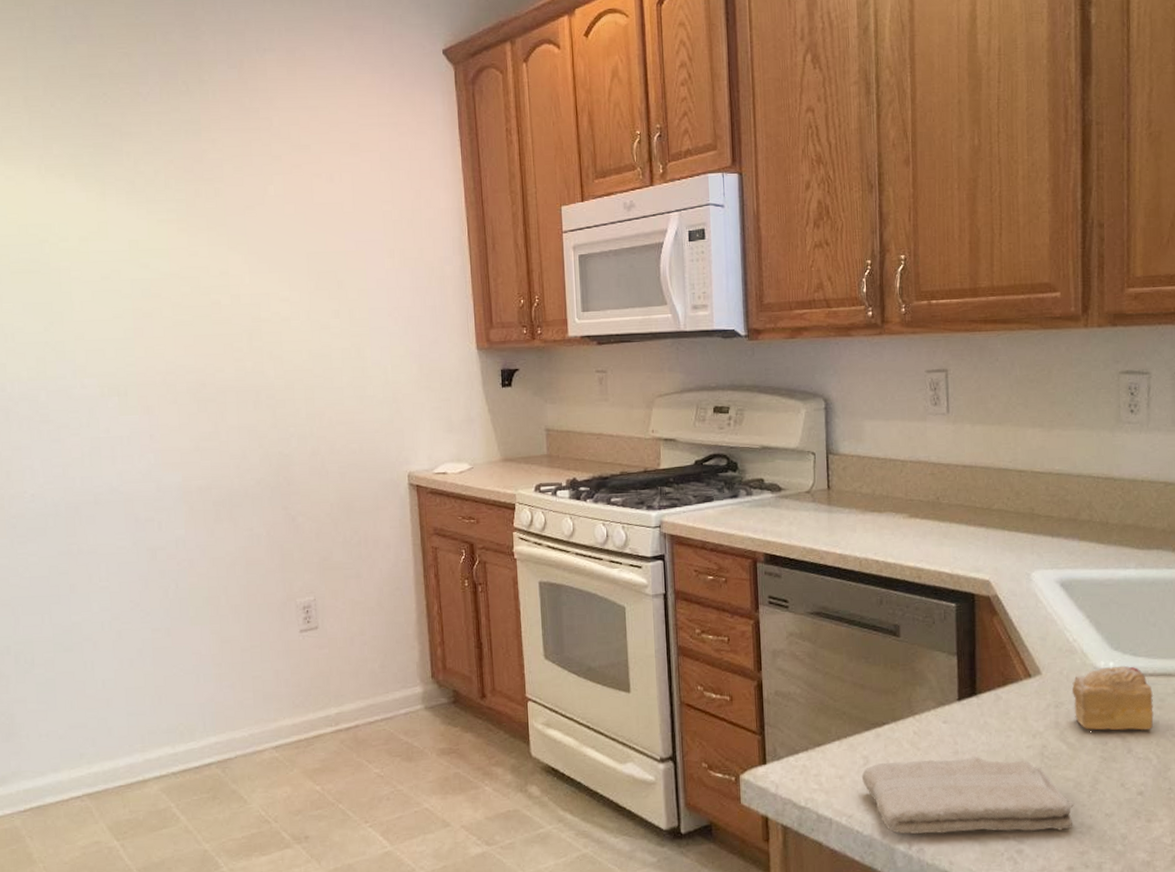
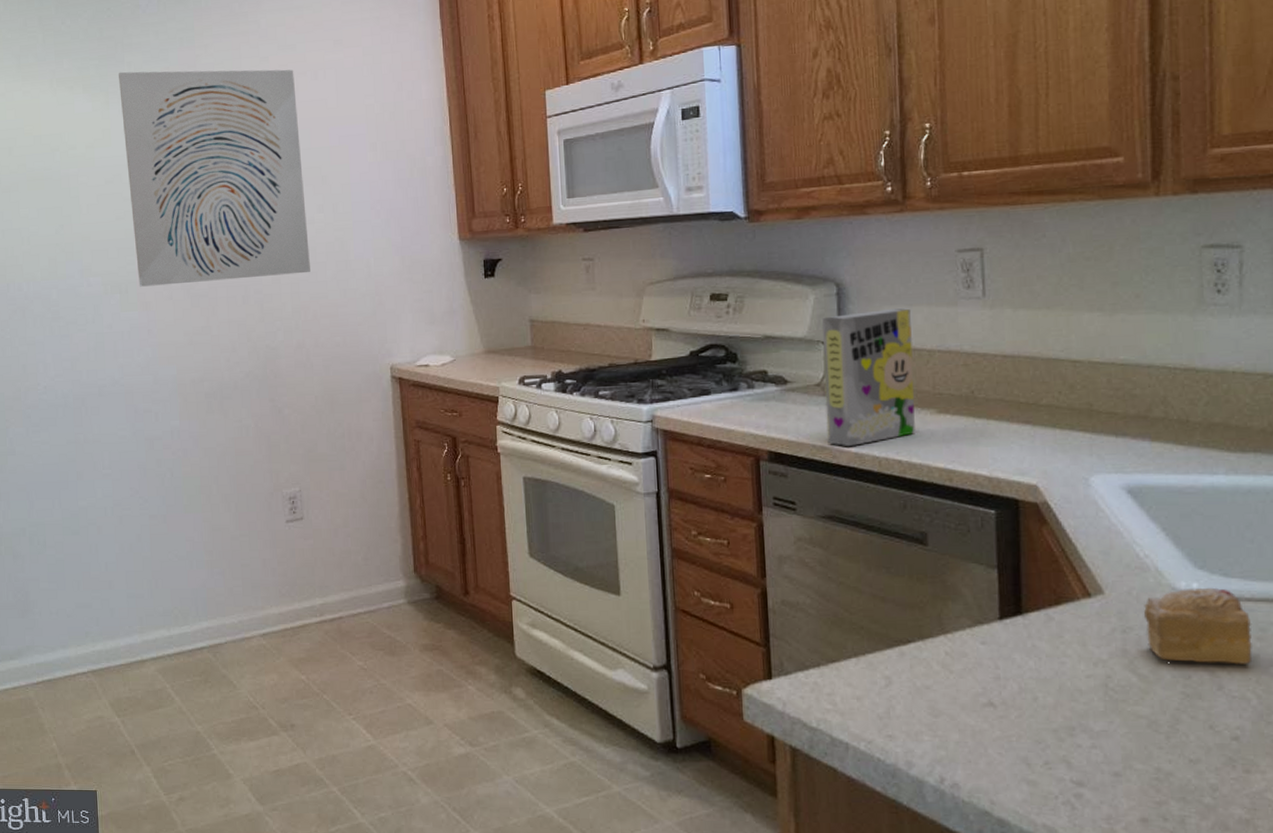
wall art: none [116,161,326,390] -> present [119,69,310,287]
cereal box: none [812,422,890,549] -> present [822,308,915,447]
washcloth: present [861,755,1075,834] -> none [883,683,1149,775]

